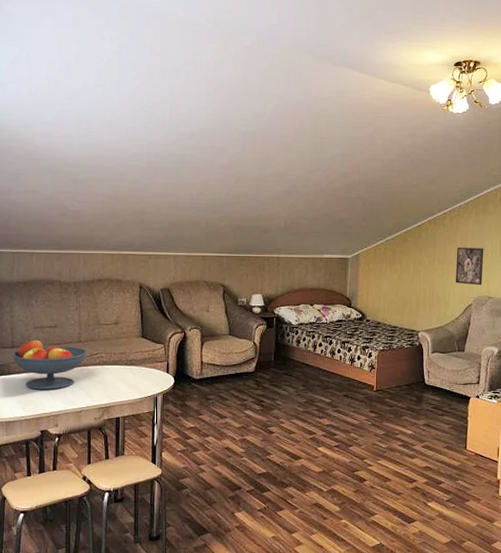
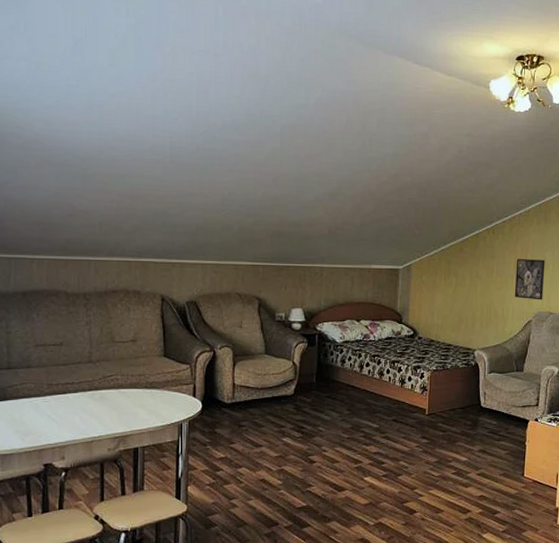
fruit bowl: present [11,339,88,390] -> none [8,359,100,417]

